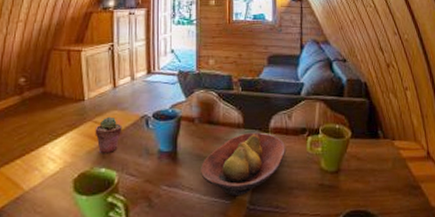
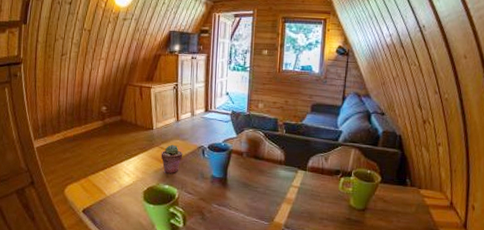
fruit bowl: present [201,132,287,195] -> none [245,169,321,219]

